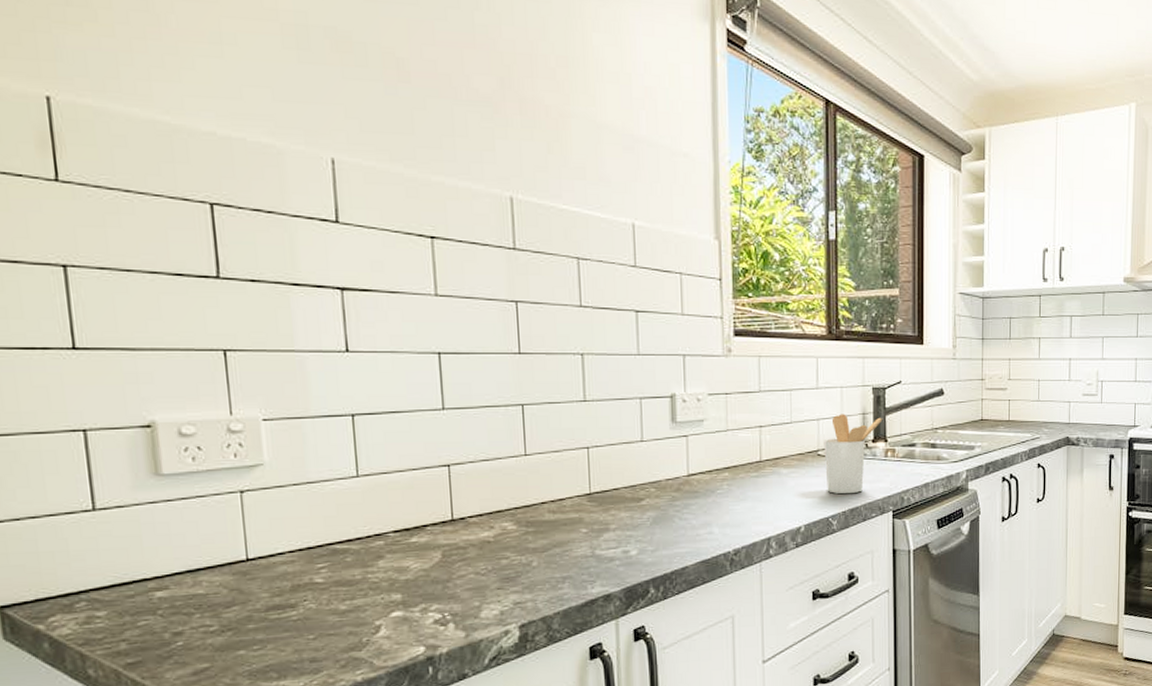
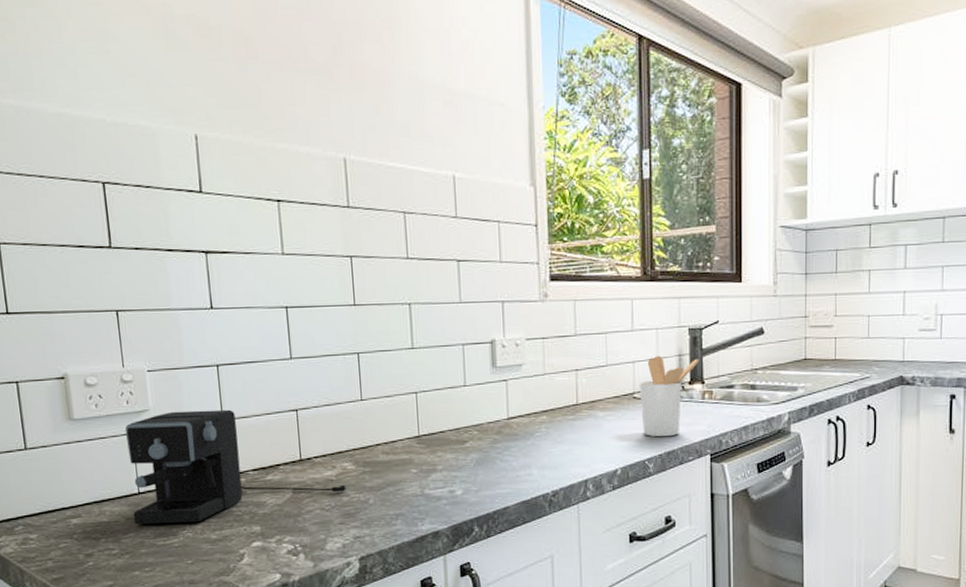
coffee maker: none [231,464,506,596] -> present [125,409,346,525]

